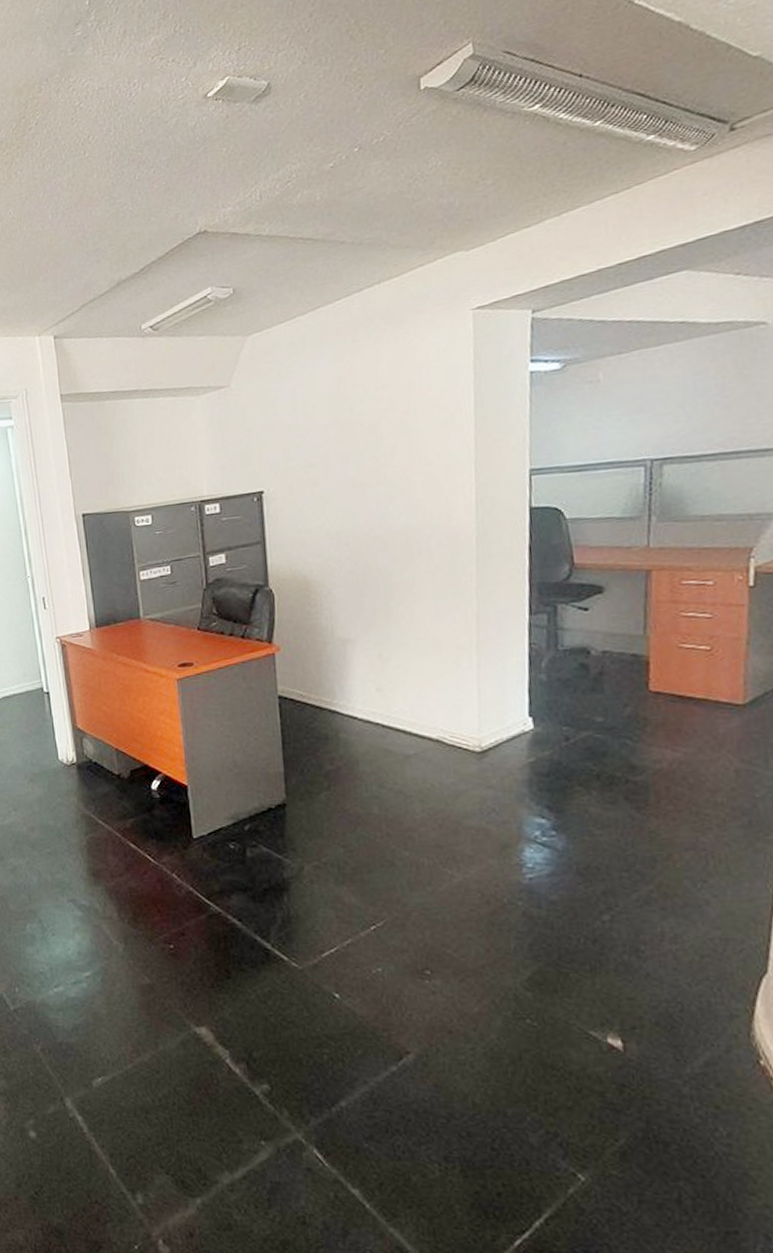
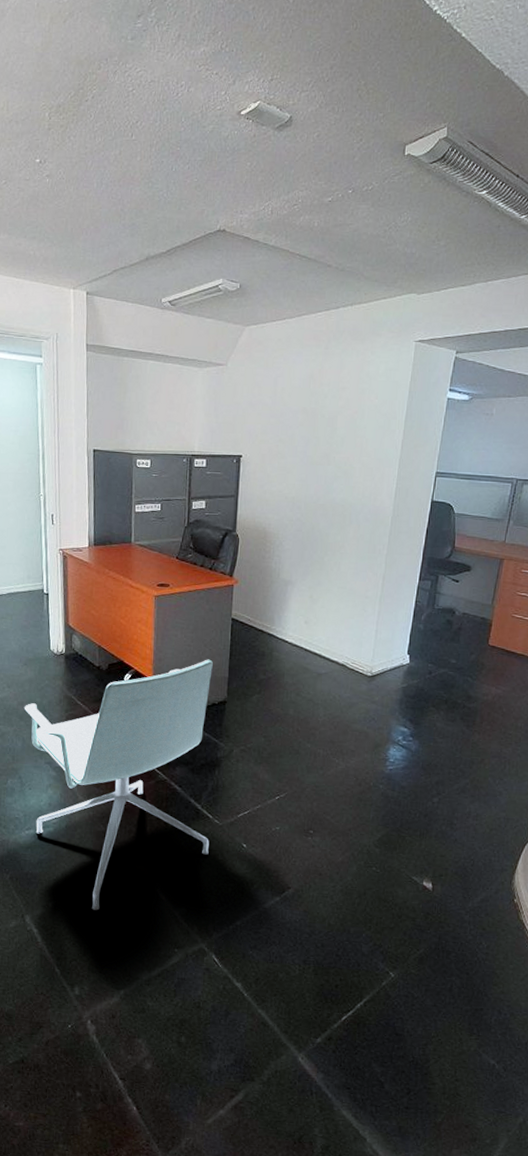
office chair: none [35,751,290,1090] -> present [24,659,213,911]

